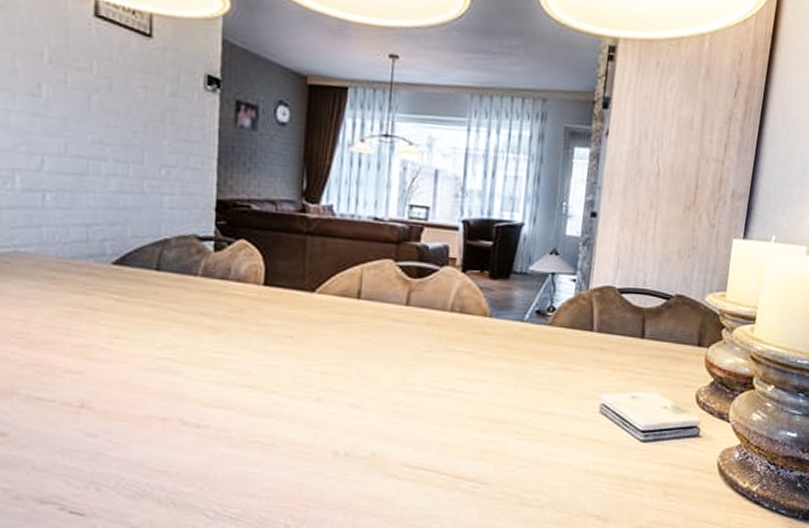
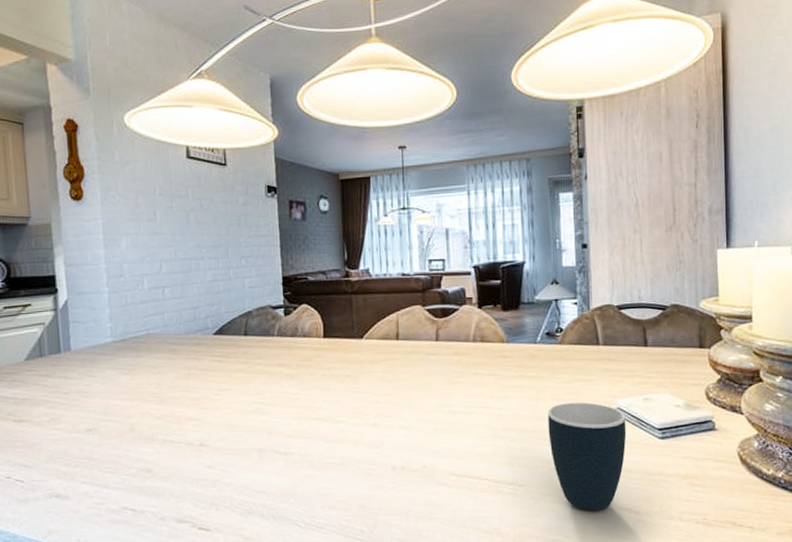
mug: none [522,393,610,516] -> present [547,402,627,511]

